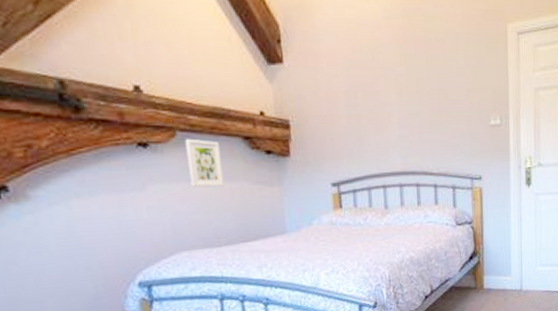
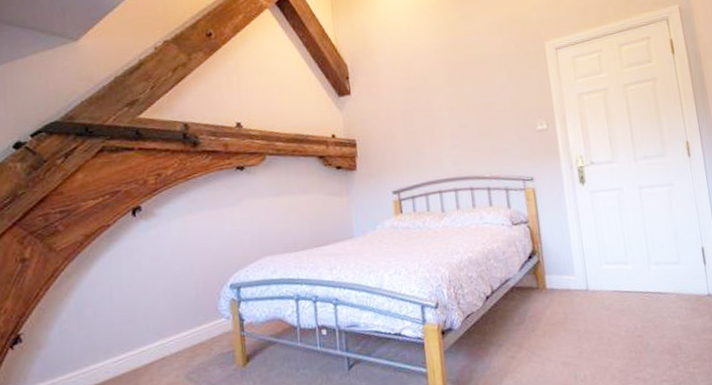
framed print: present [185,138,224,188] -> none [272,161,302,201]

